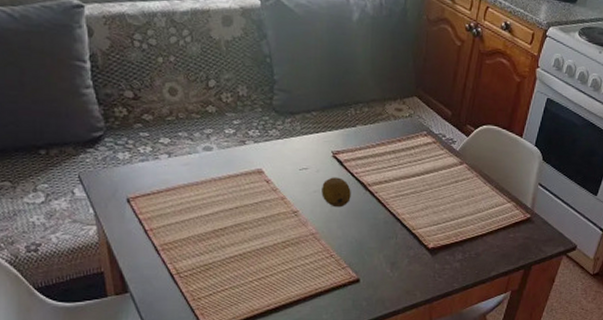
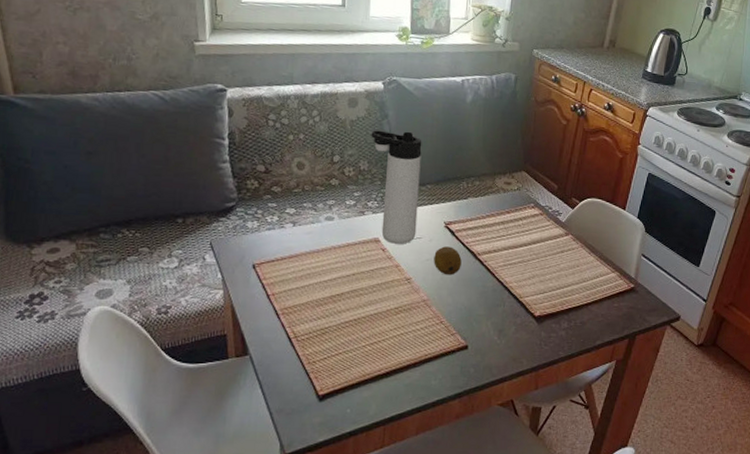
thermos bottle: none [249,51,305,175] -> present [371,130,422,244]

